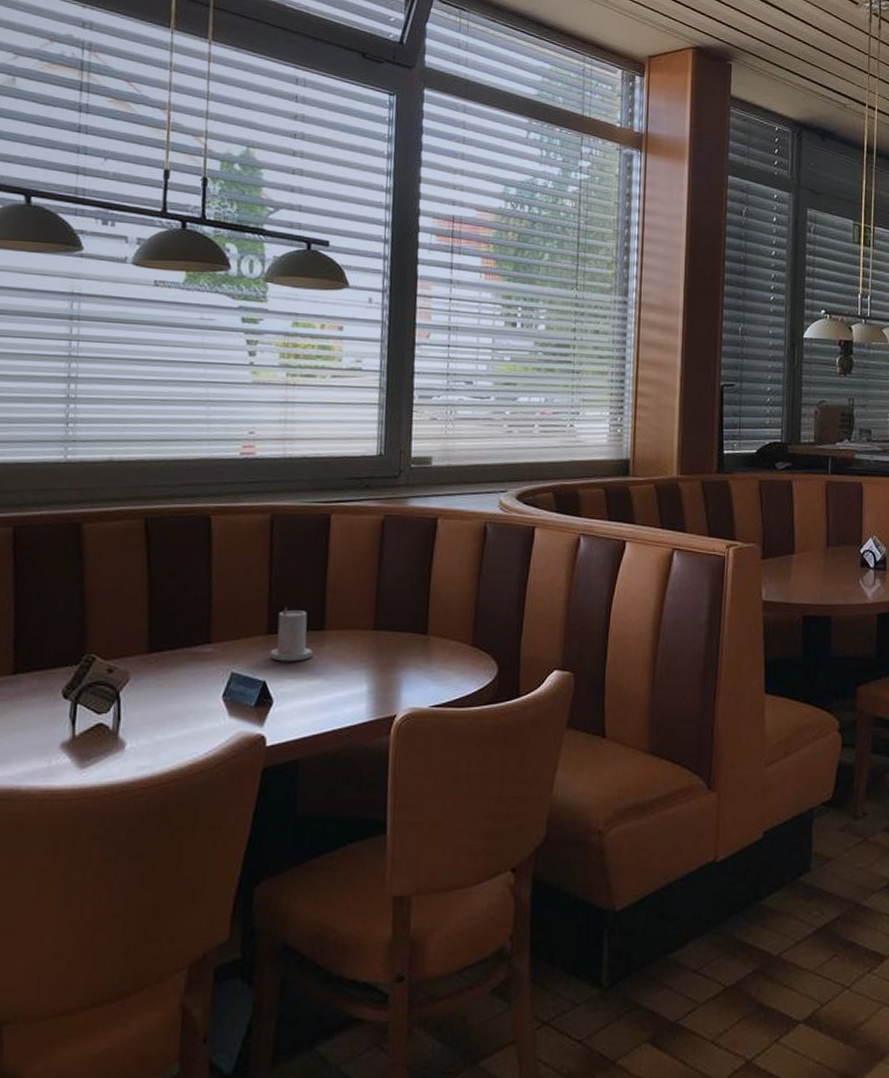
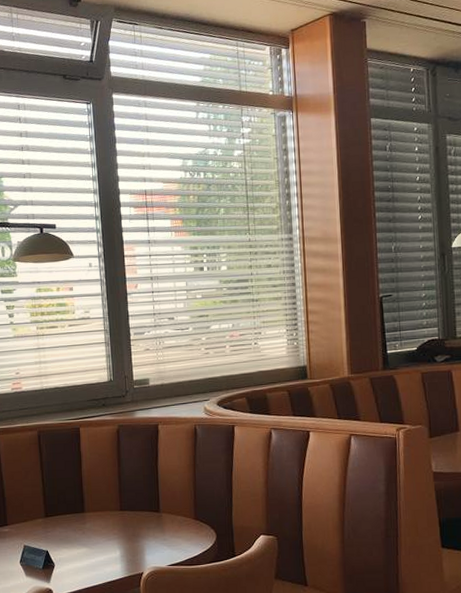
candle: present [271,606,313,662] -> none [49,496,78,536]

